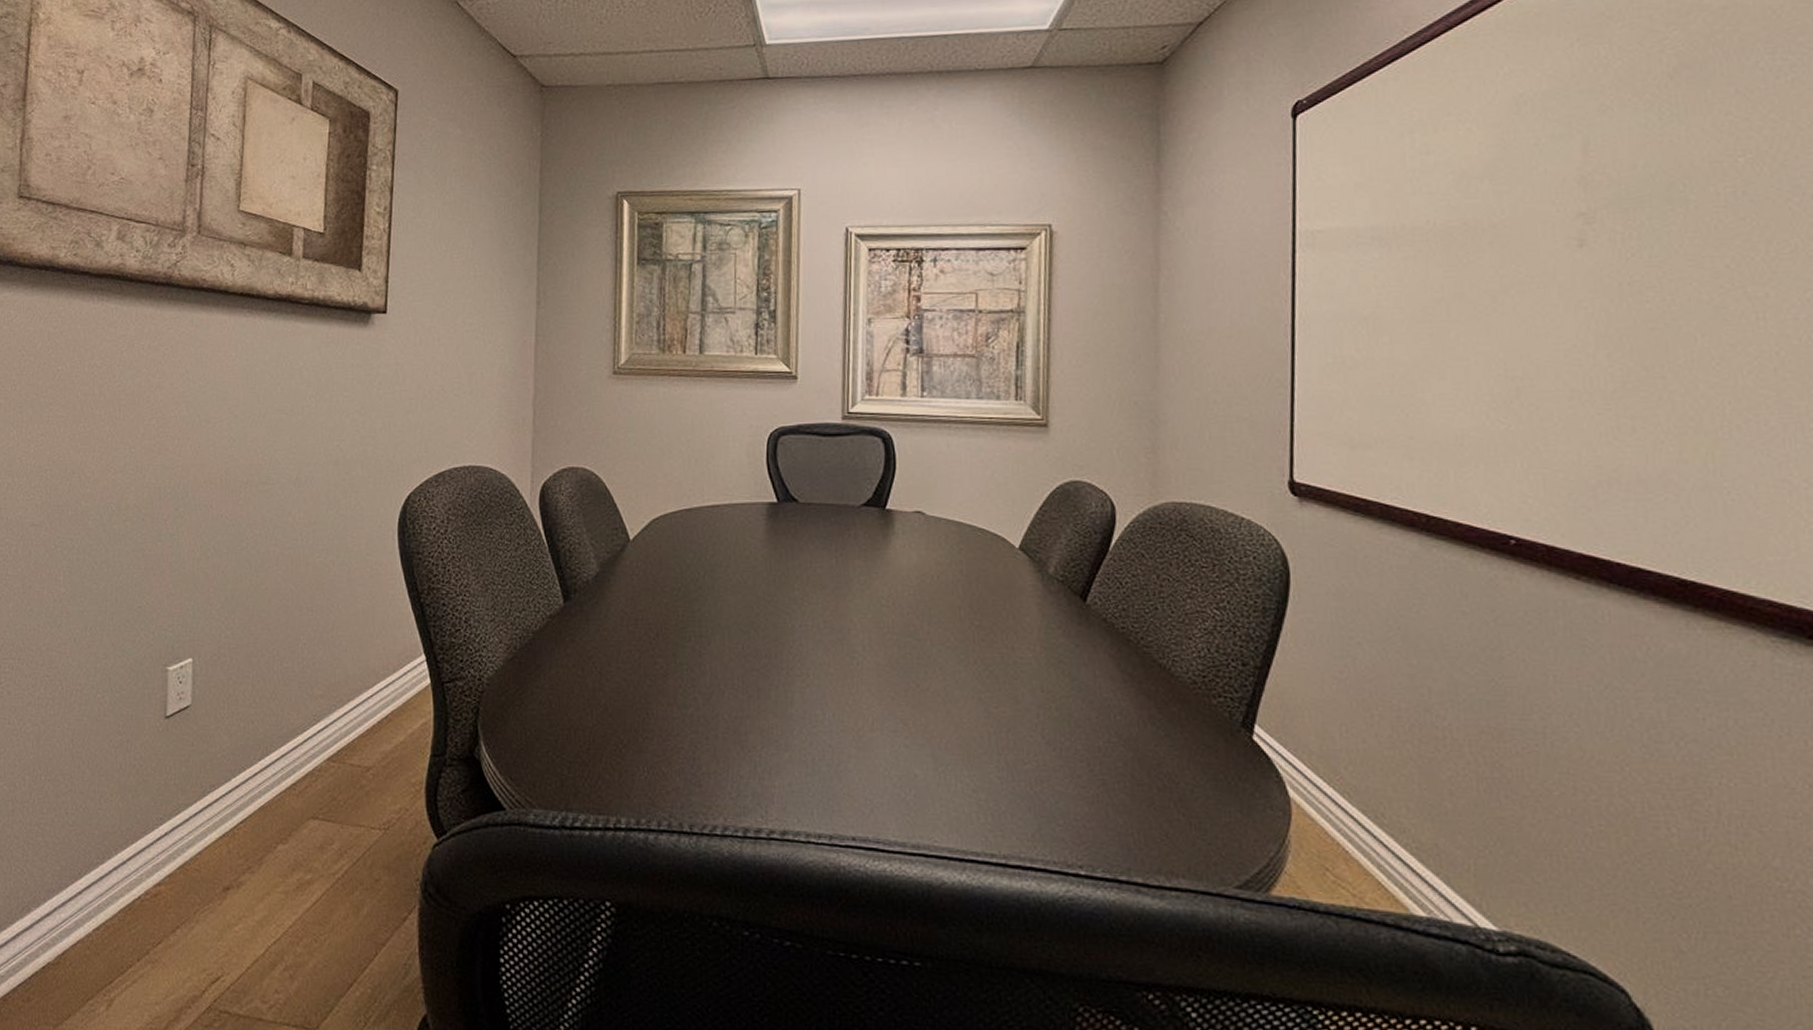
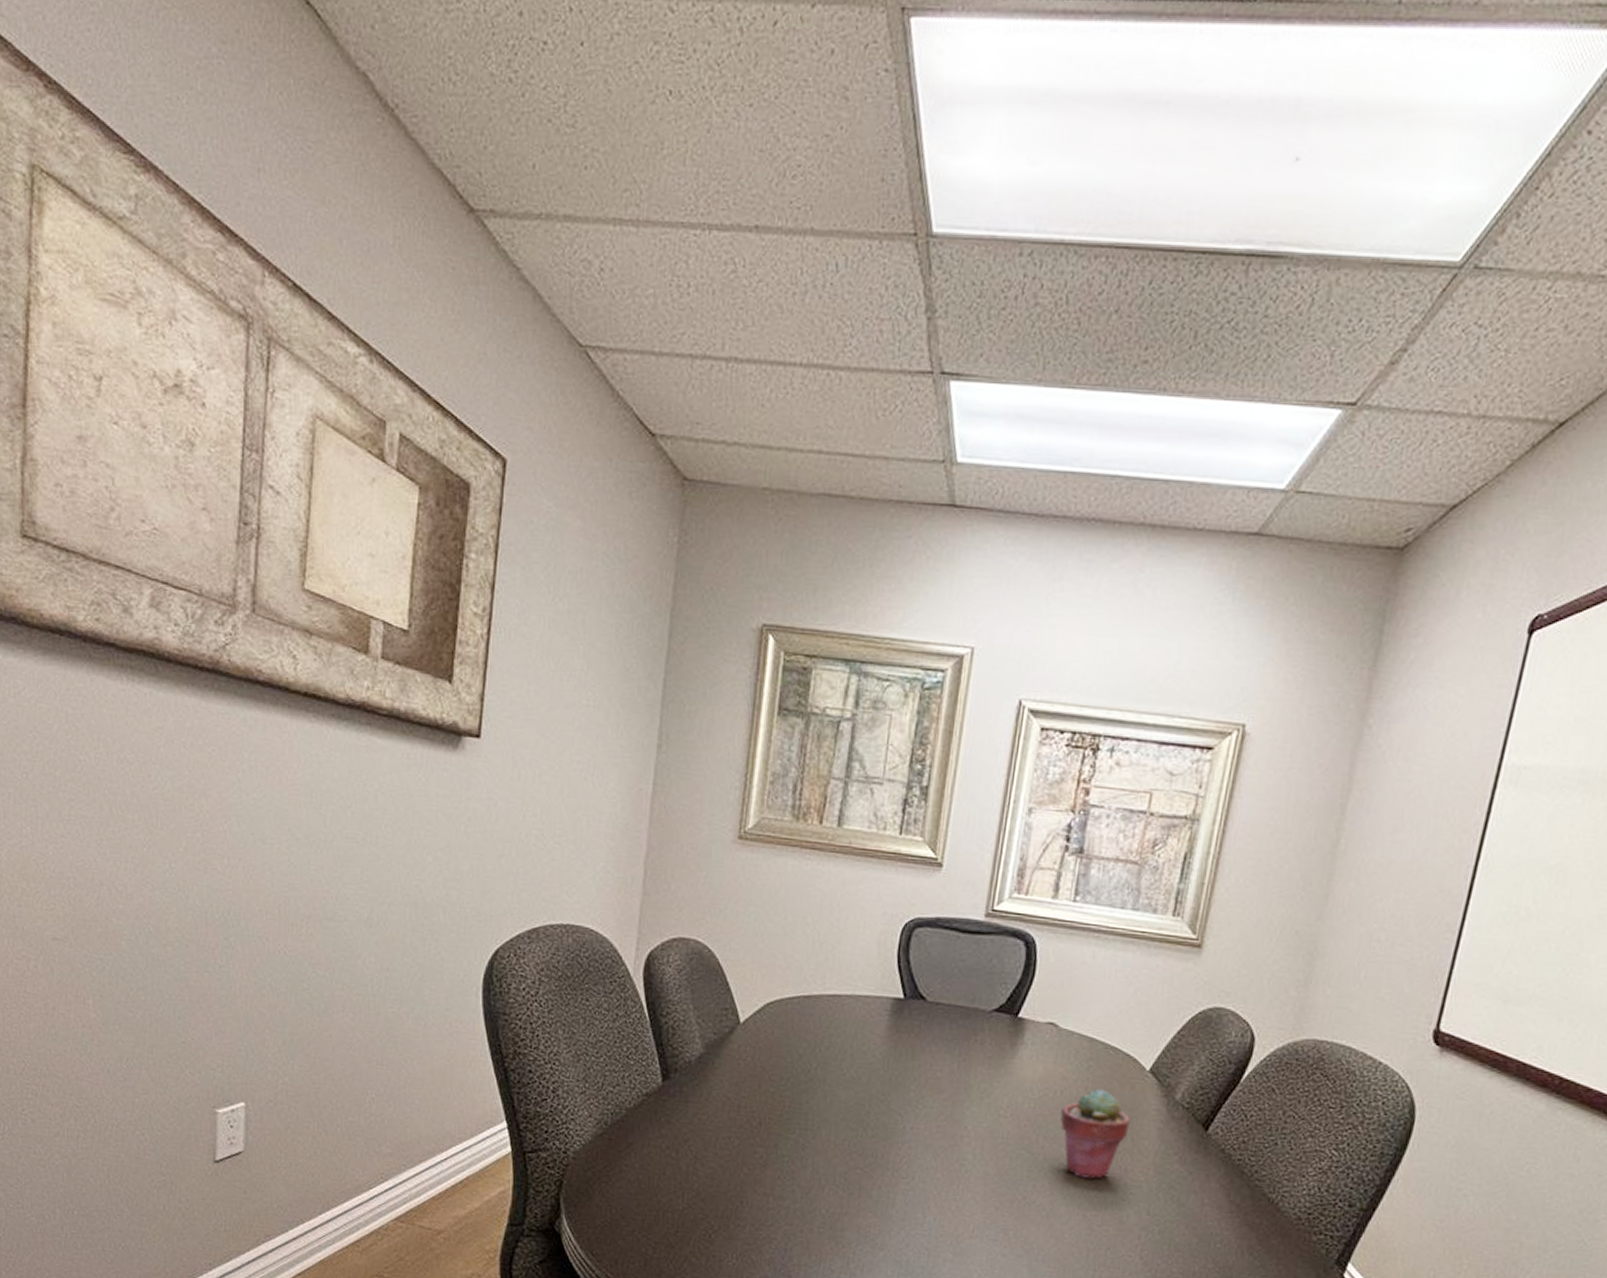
potted succulent: none [940,570,1009,660] -> present [1060,1088,1130,1179]

